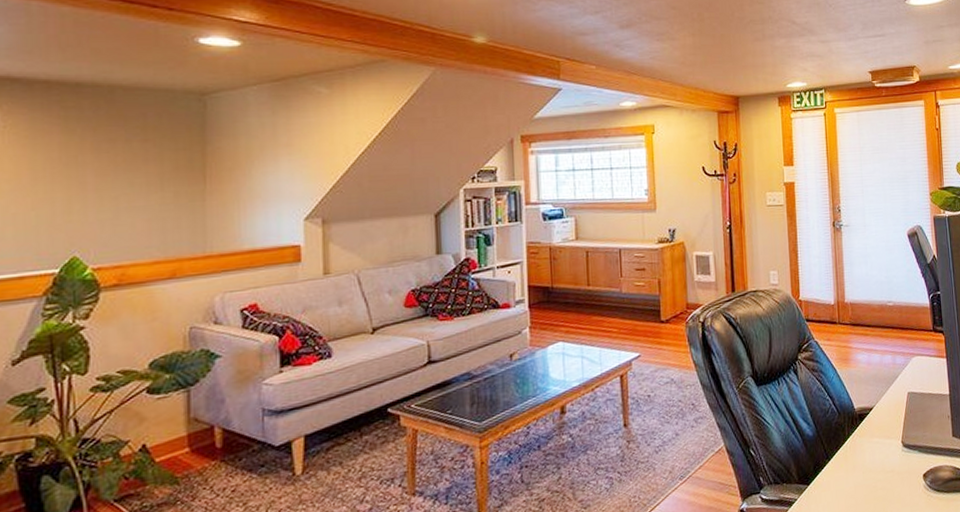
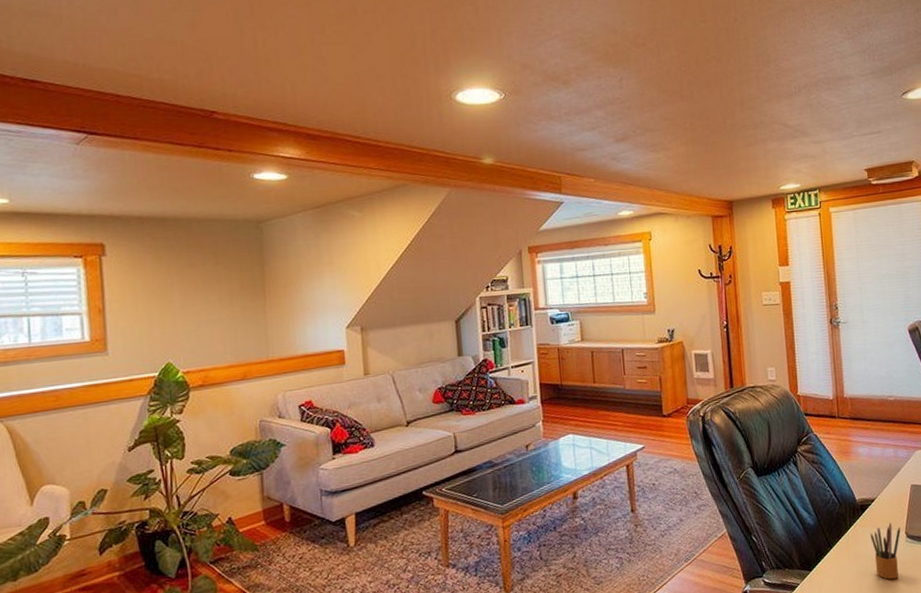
pencil box: none [868,432,897,491] -> present [870,522,901,580]

